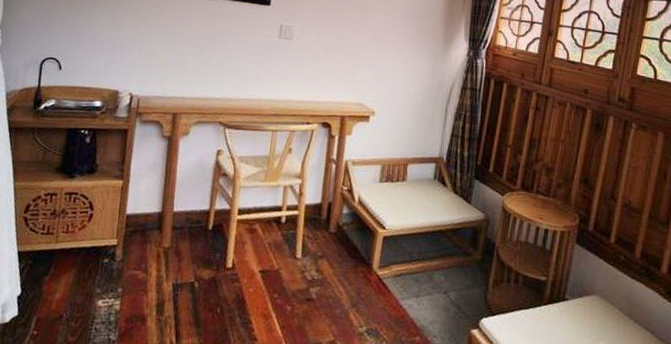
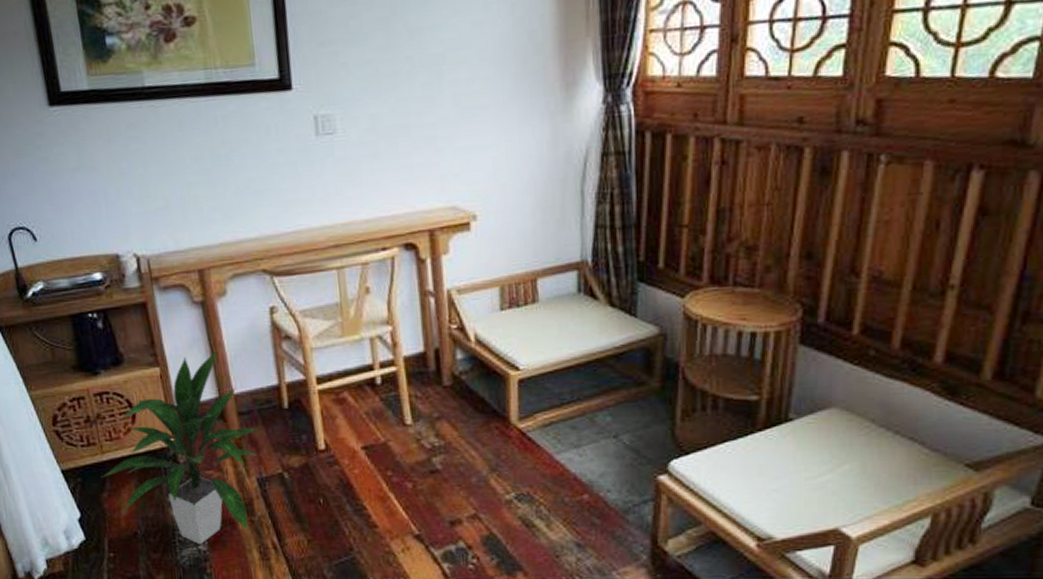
indoor plant: none [48,174,184,334] -> present [101,350,258,544]

